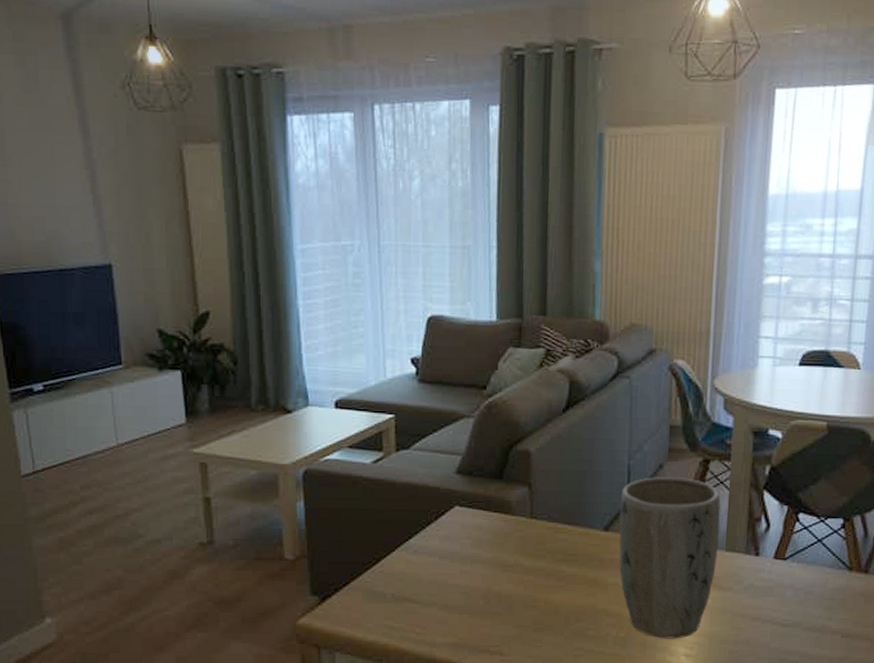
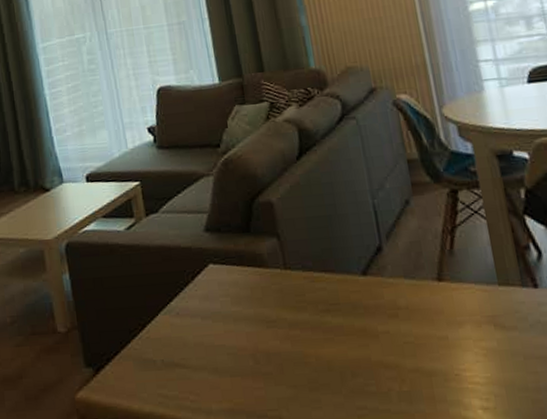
plant pot: present [619,477,721,639] -> none [372,211,494,391]

